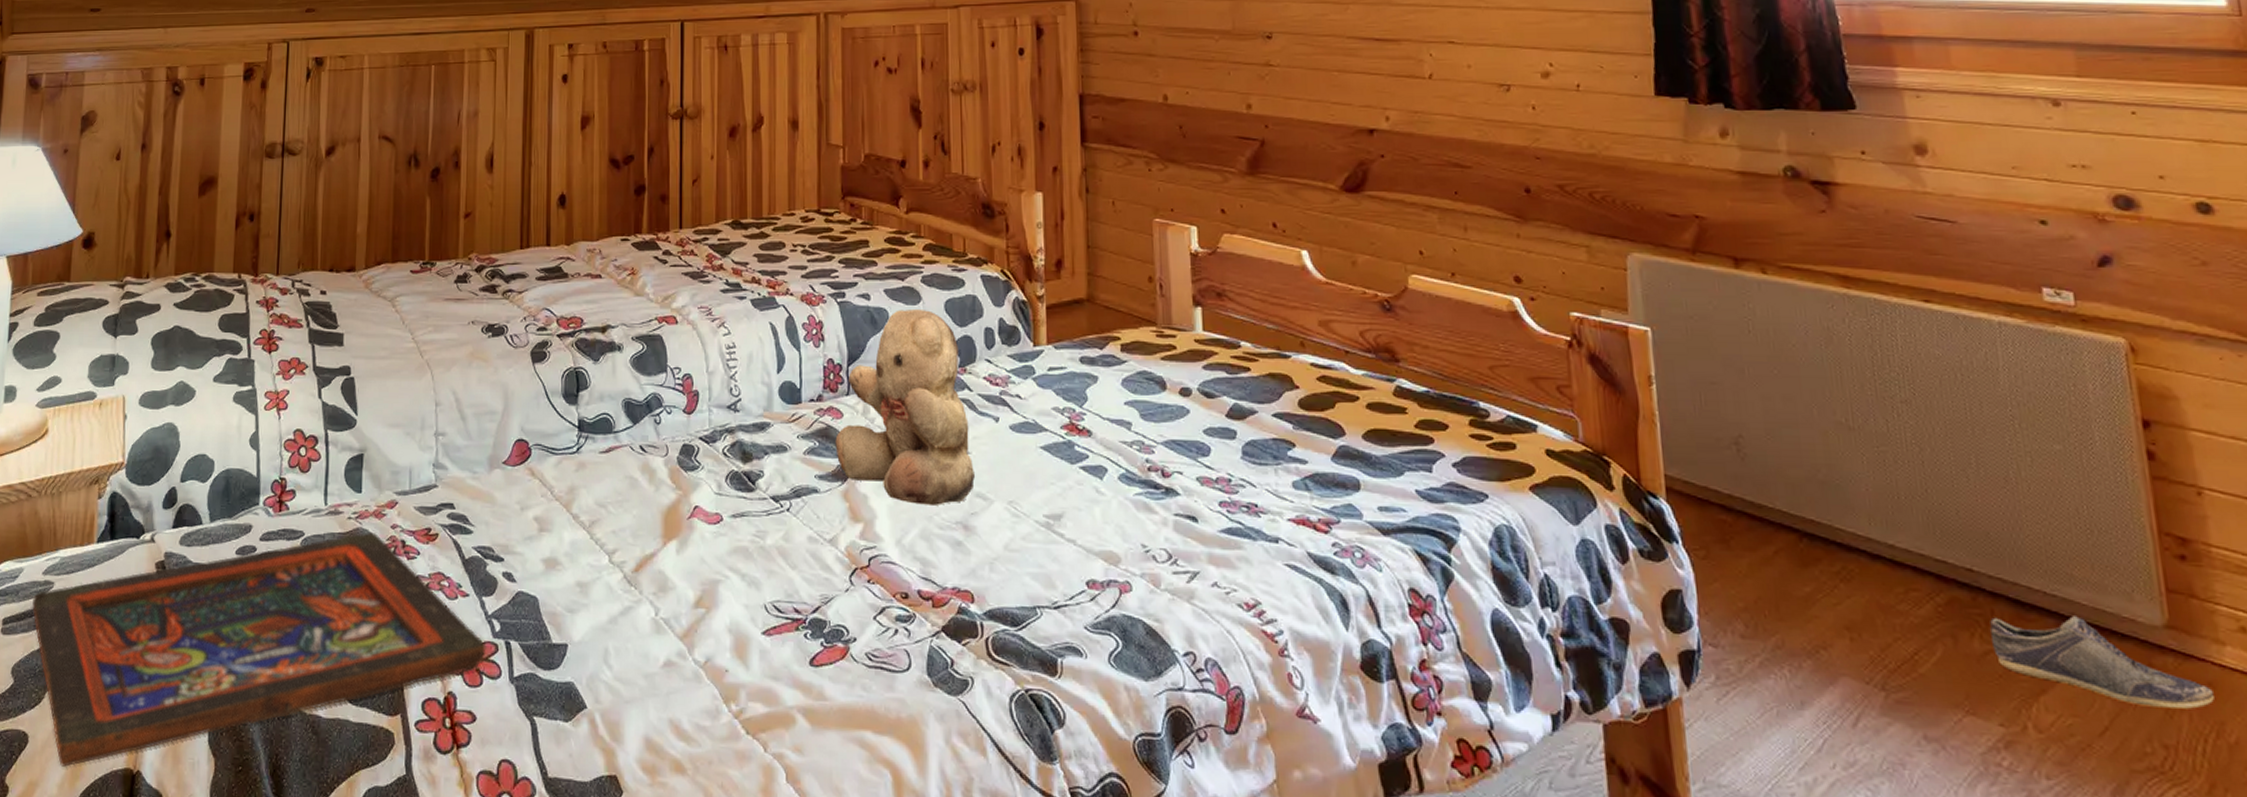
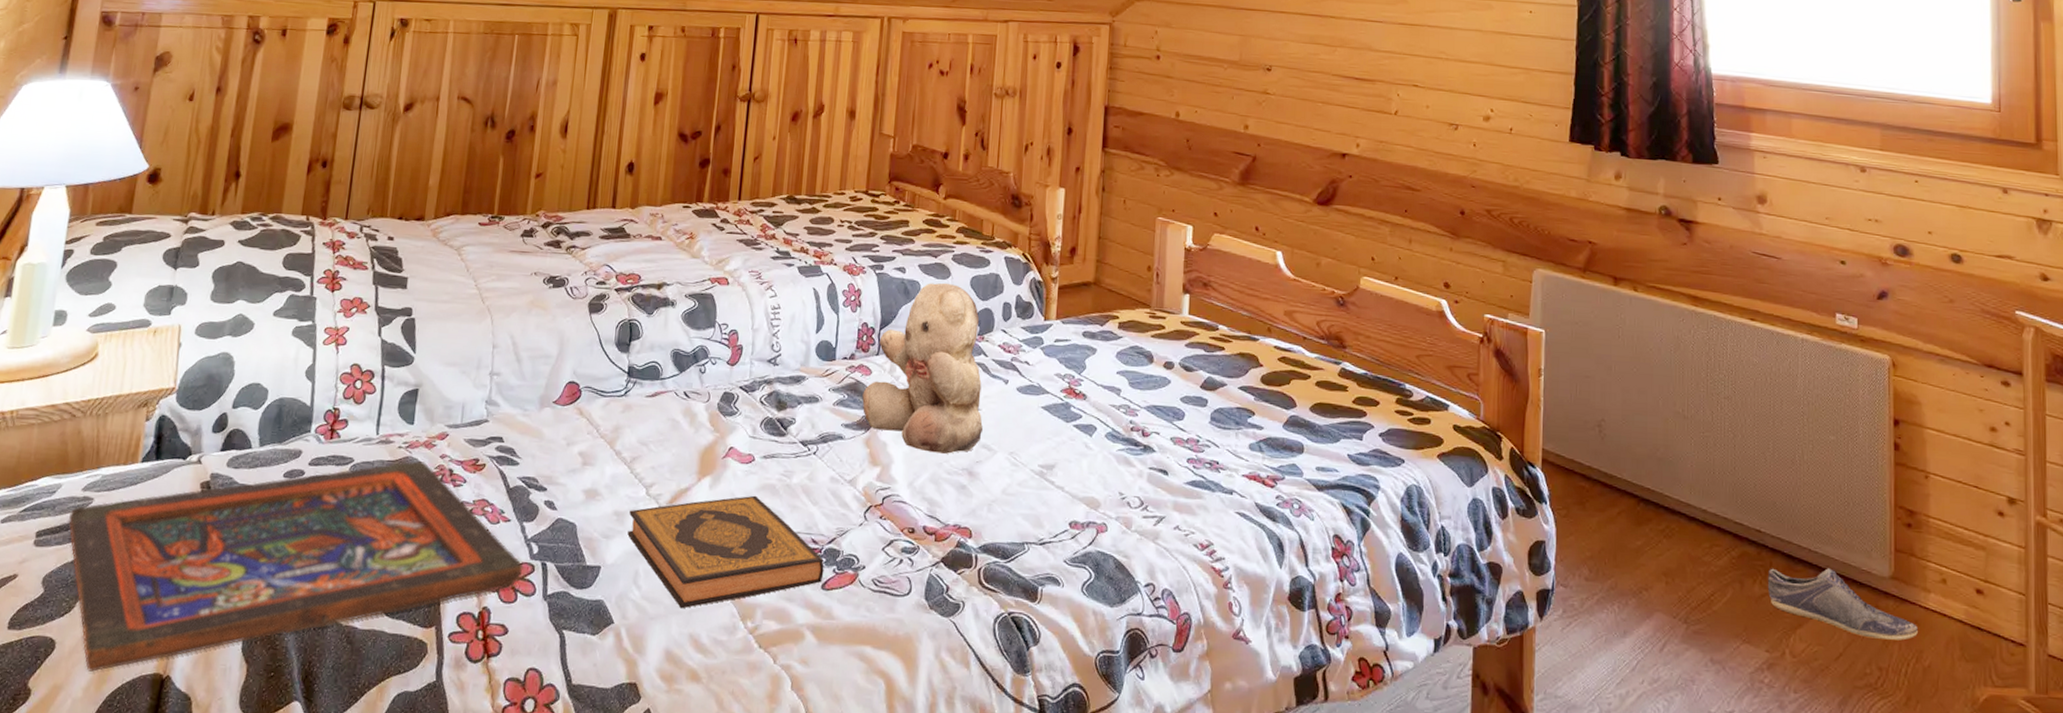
hardback book: none [593,560,811,691] -> present [627,495,824,609]

